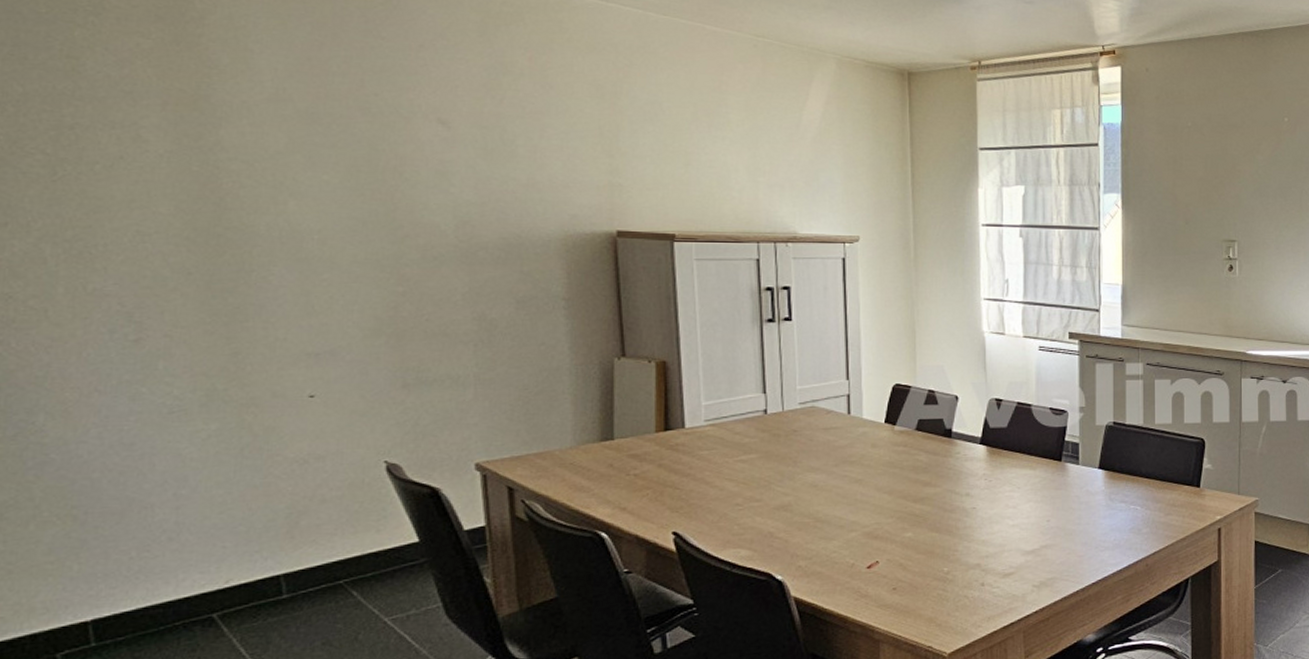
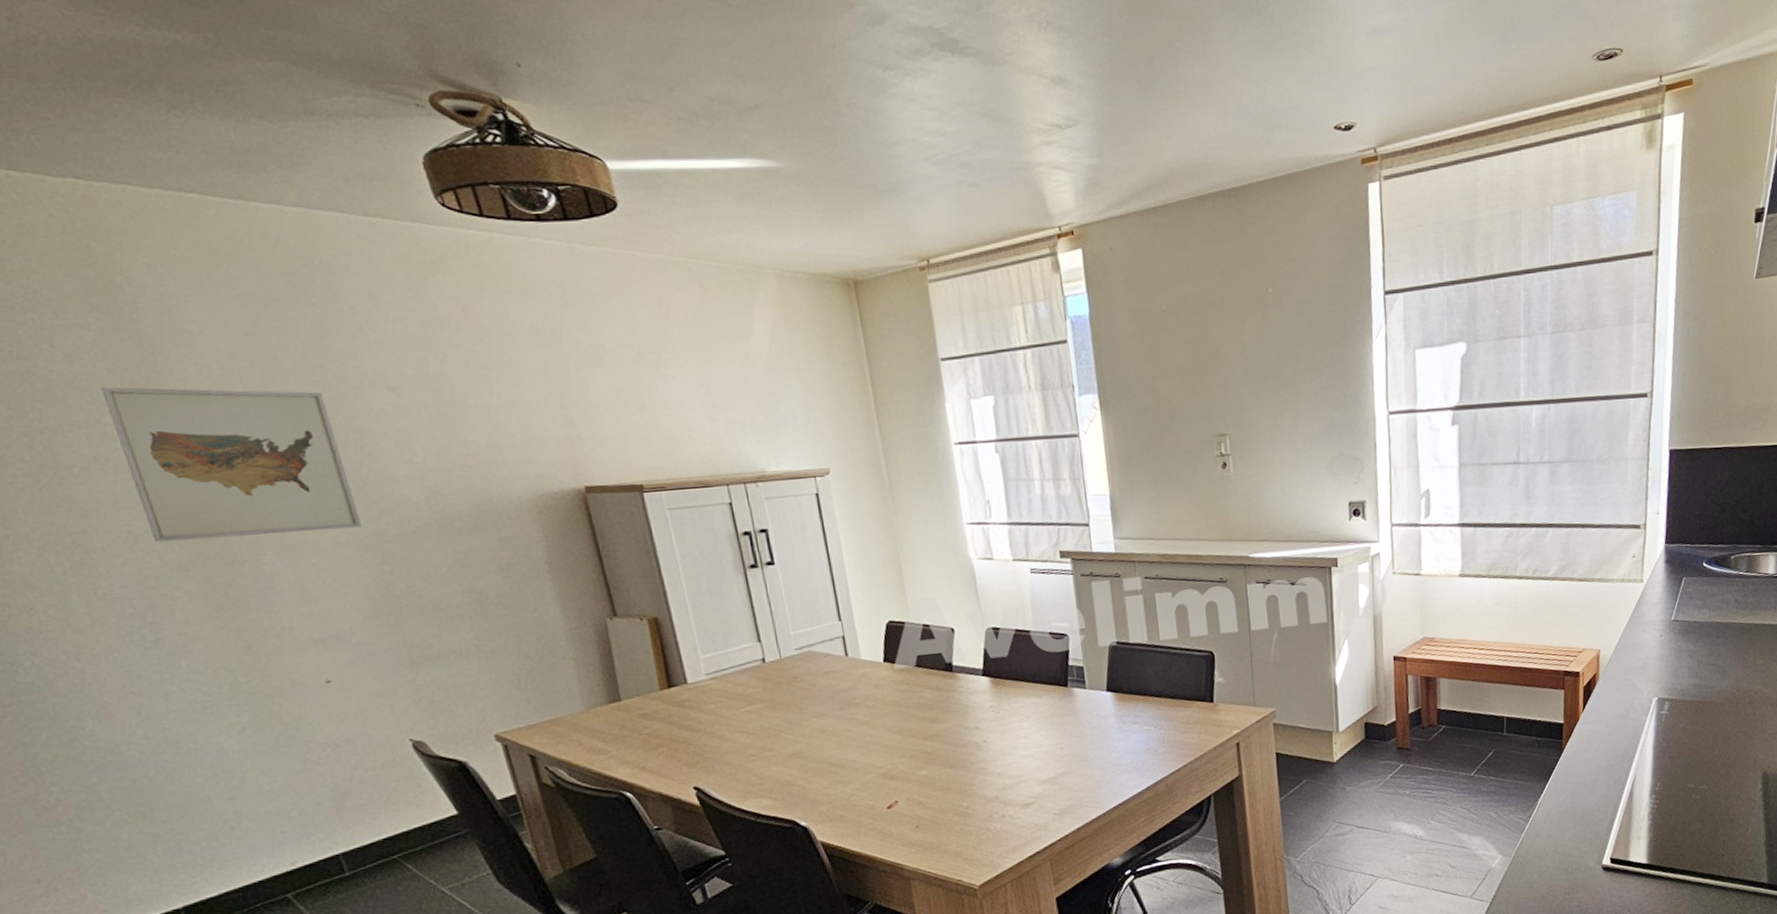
wall art: none [146,92,383,249] -> present [101,387,361,543]

